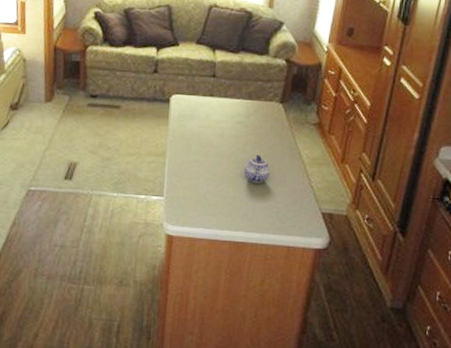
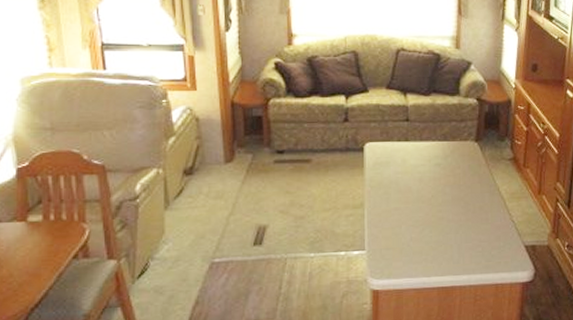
teapot: present [243,154,271,183] -> none [445,194,472,224]

